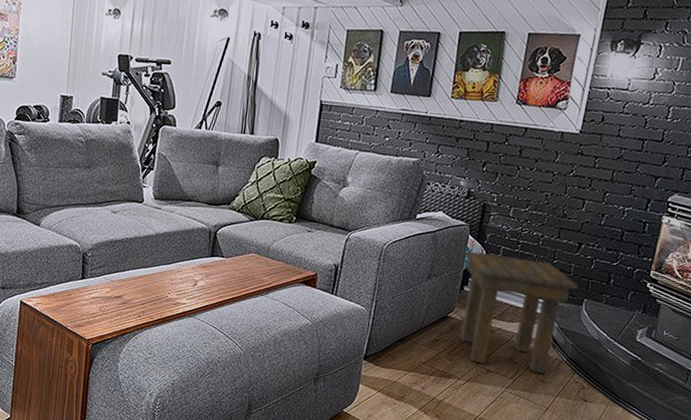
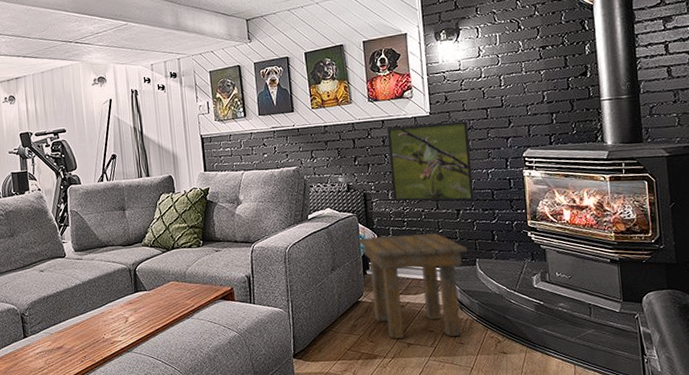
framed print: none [514,137,619,238] -> present [387,121,474,202]

